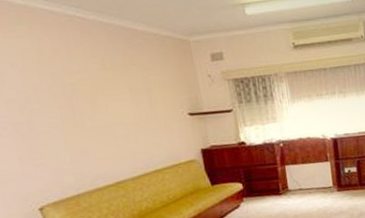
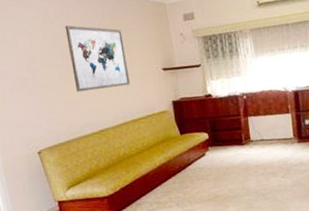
wall art: none [66,60,151,140] -> present [65,25,131,92]

